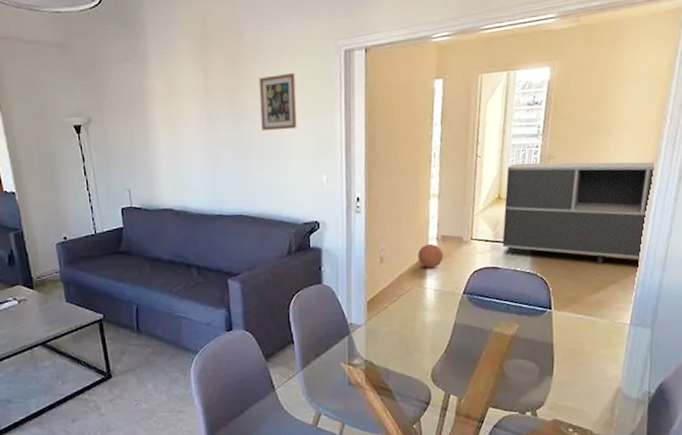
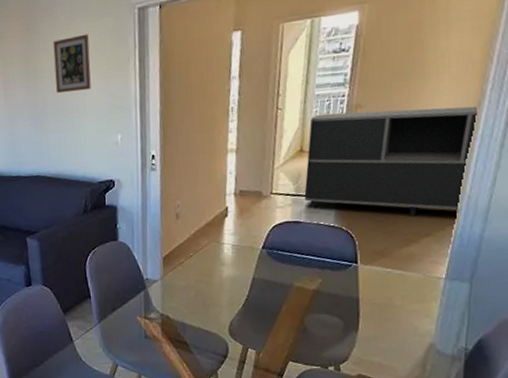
ball: present [417,243,443,268] -> none [214,198,241,223]

